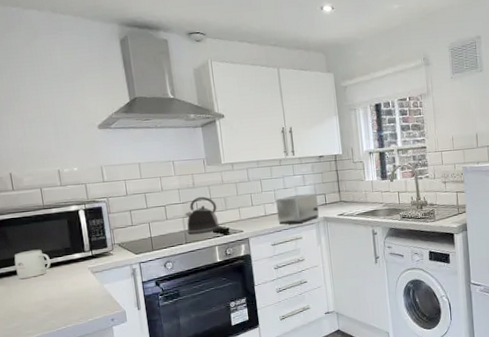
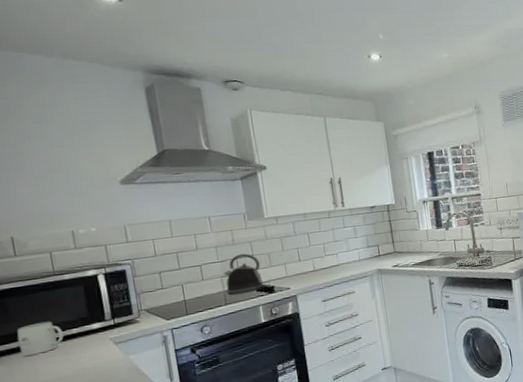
toaster: present [276,193,319,225] -> none [325,245,373,280]

